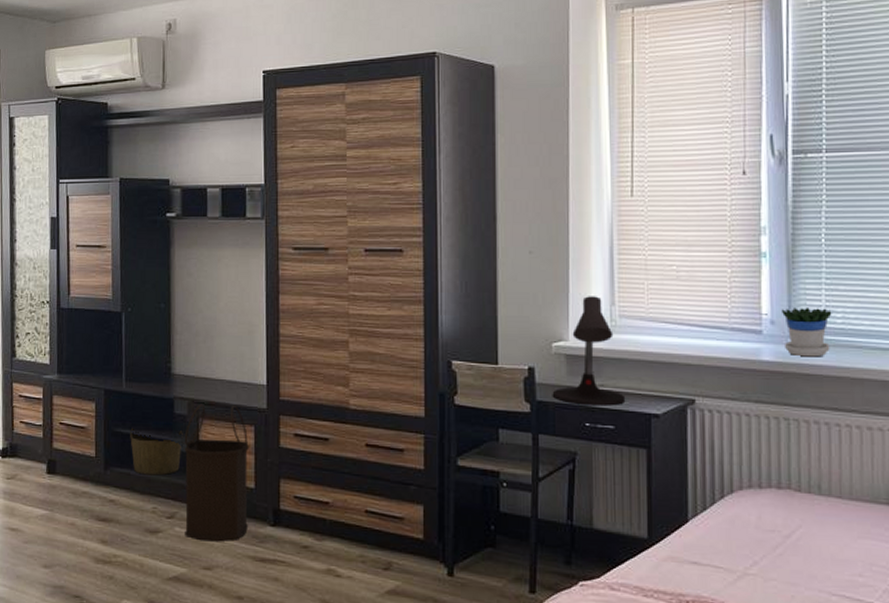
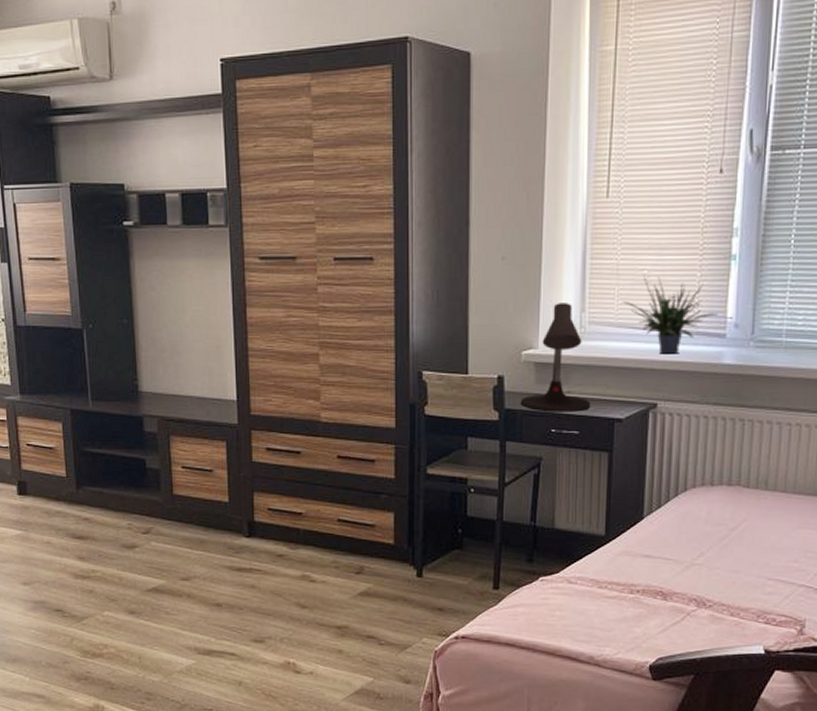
basket: present [130,428,183,476] -> none [100,447,154,493]
basket: present [184,404,249,542] -> none [156,421,223,554]
potted plant: none [653,271,753,351] -> present [623,276,718,356]
flowerpot: present [780,308,832,357] -> none [745,310,794,359]

